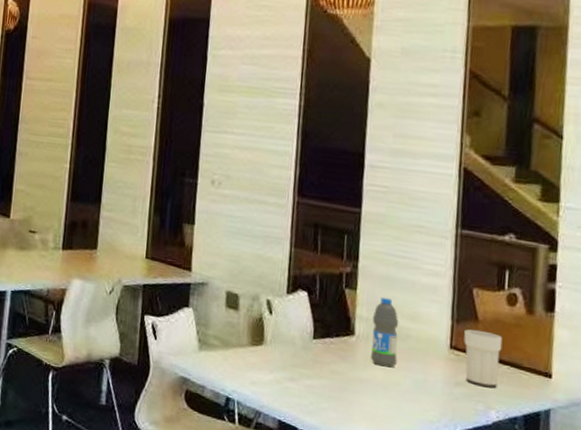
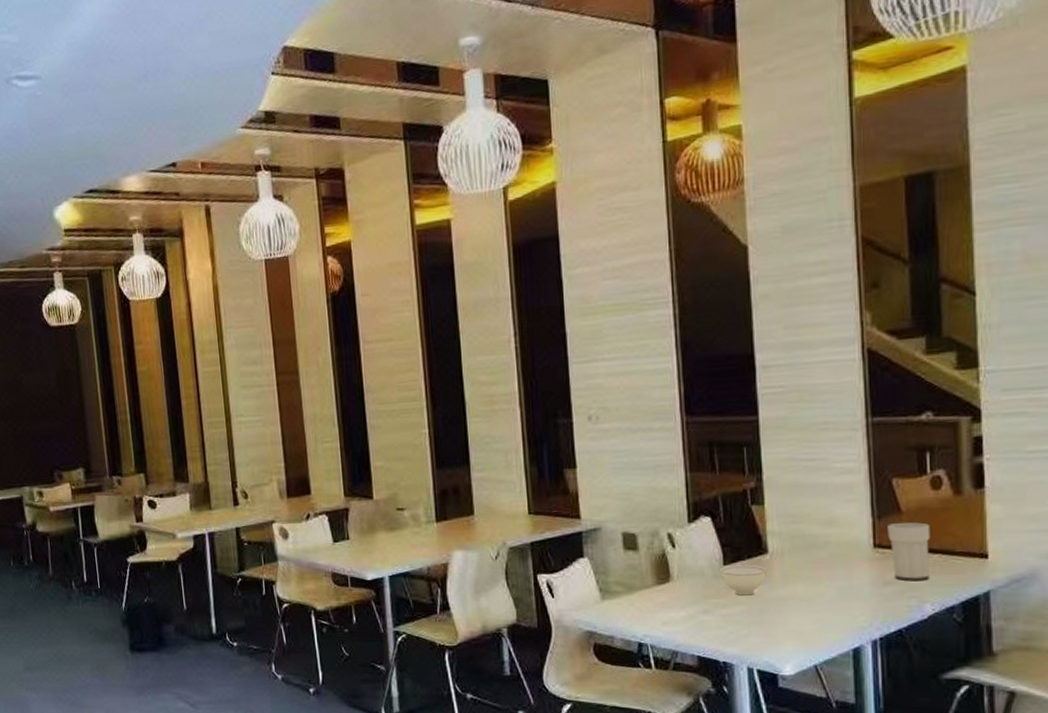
bowl: none [308,340,351,372] -> present [719,564,766,596]
water bottle: present [370,297,399,368] -> none [785,506,818,580]

